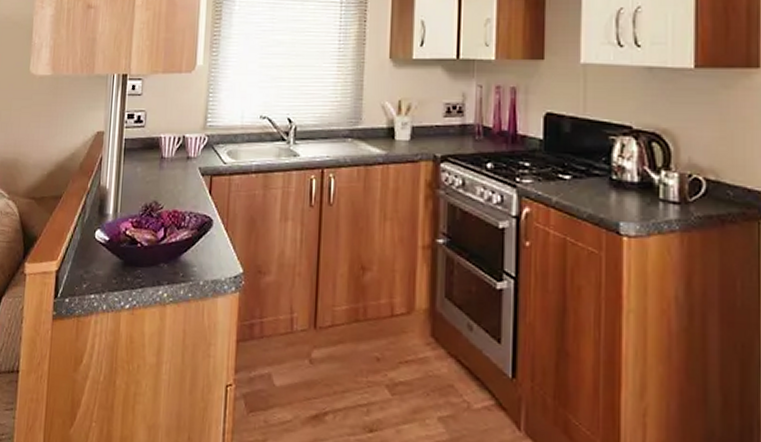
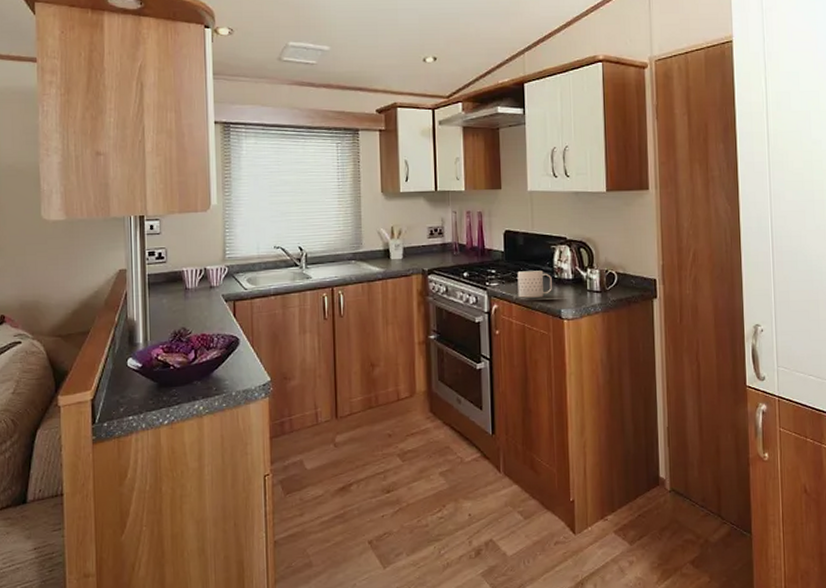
mug: none [559,167,608,203] -> present [517,270,552,298]

